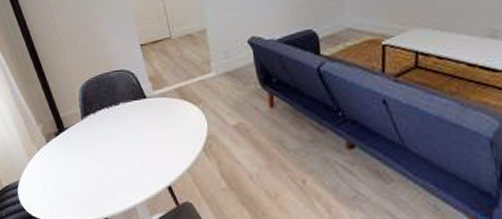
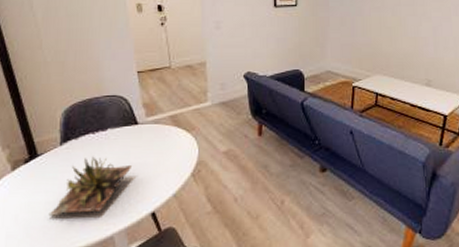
succulent plant: none [79,130,146,185] -> present [48,156,133,216]

